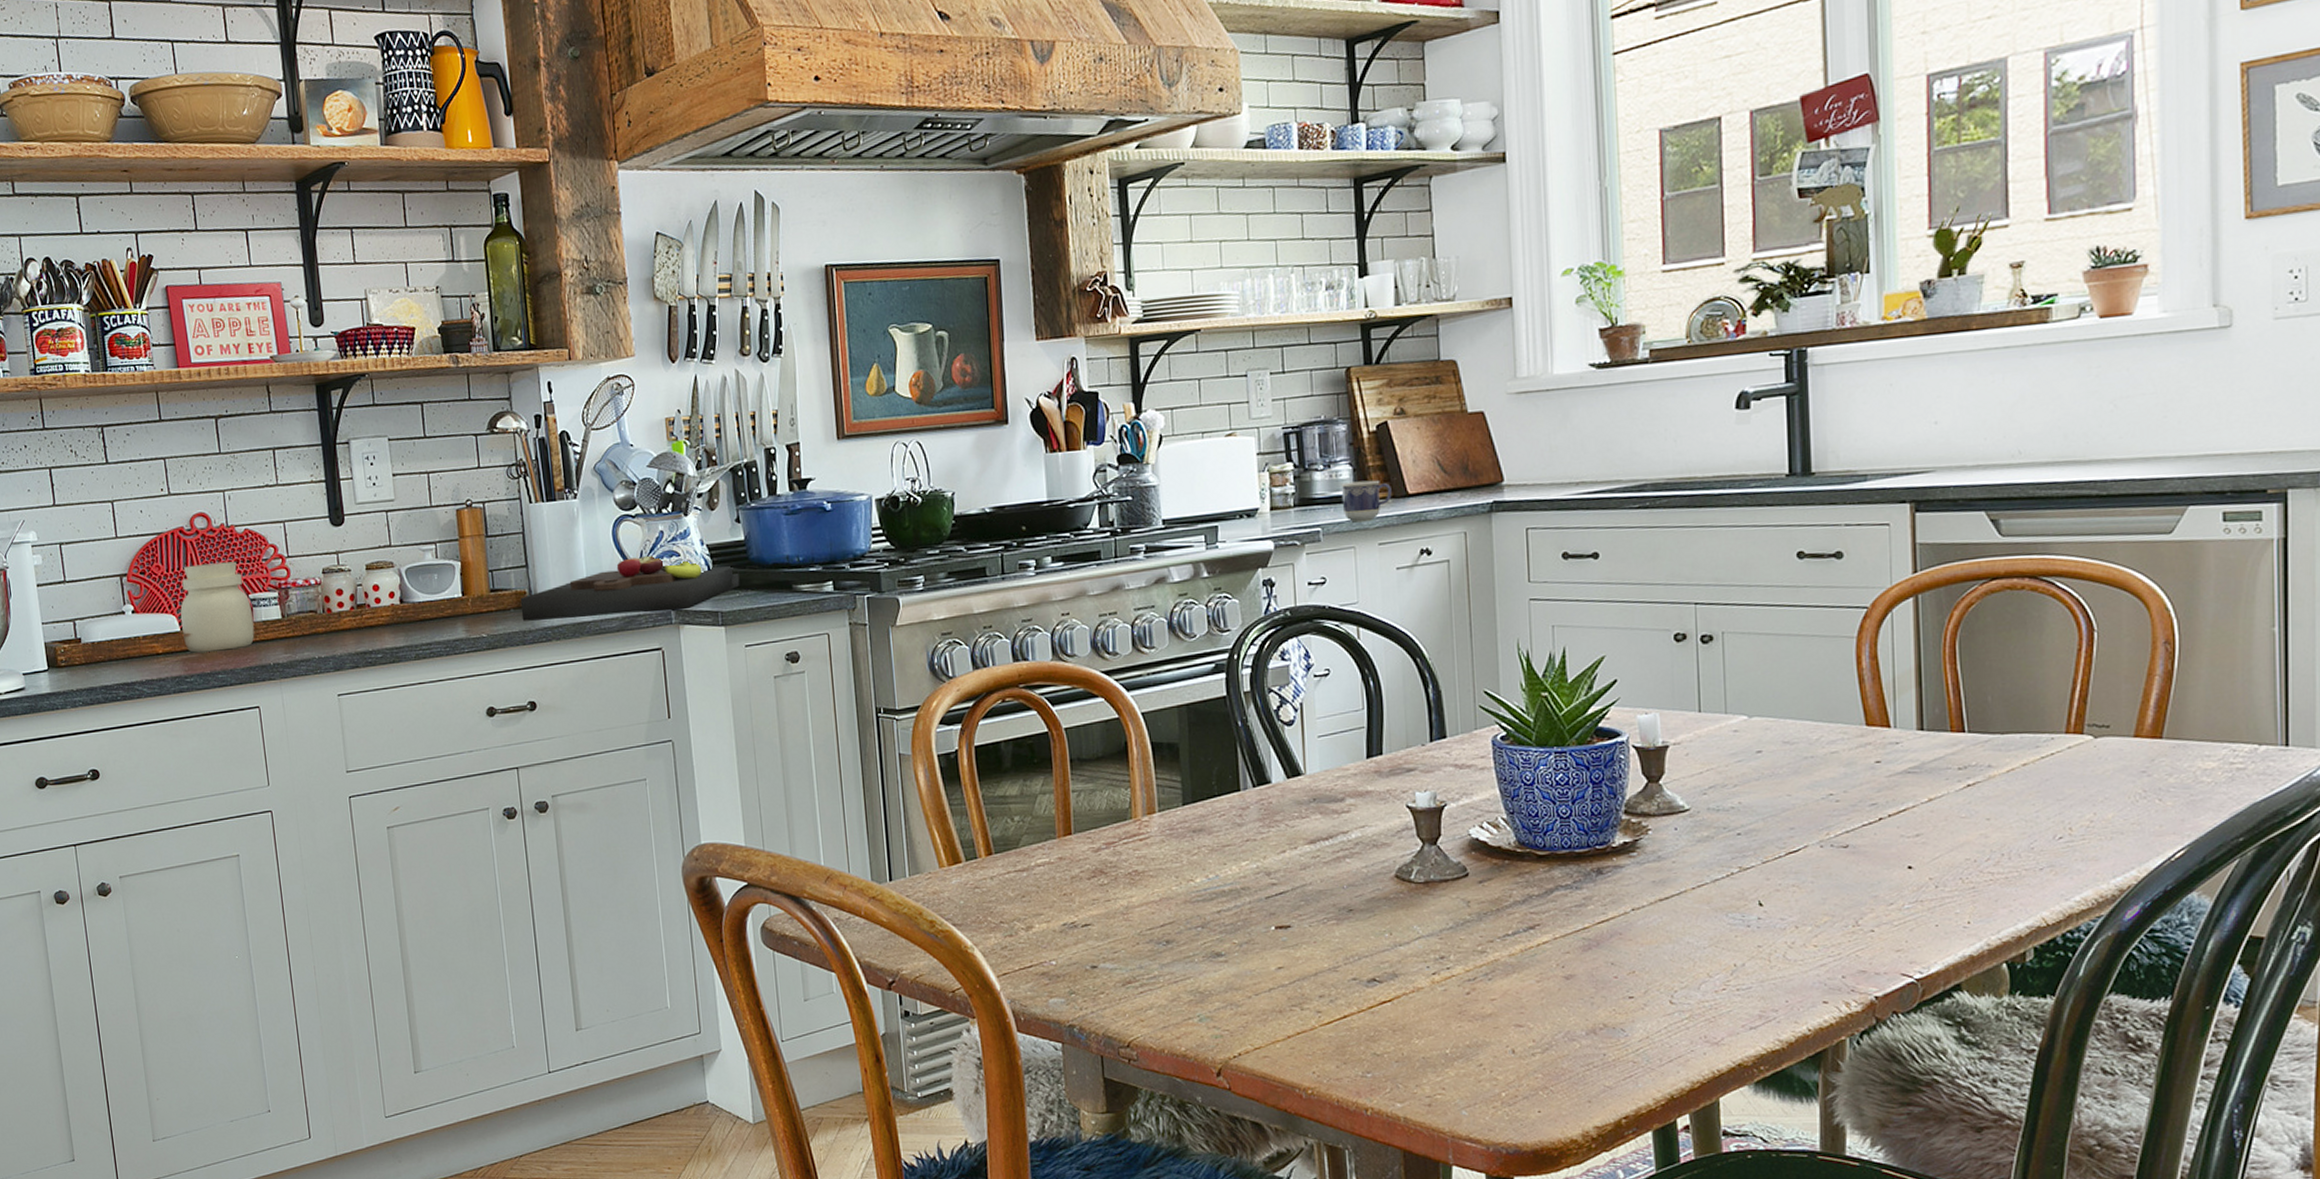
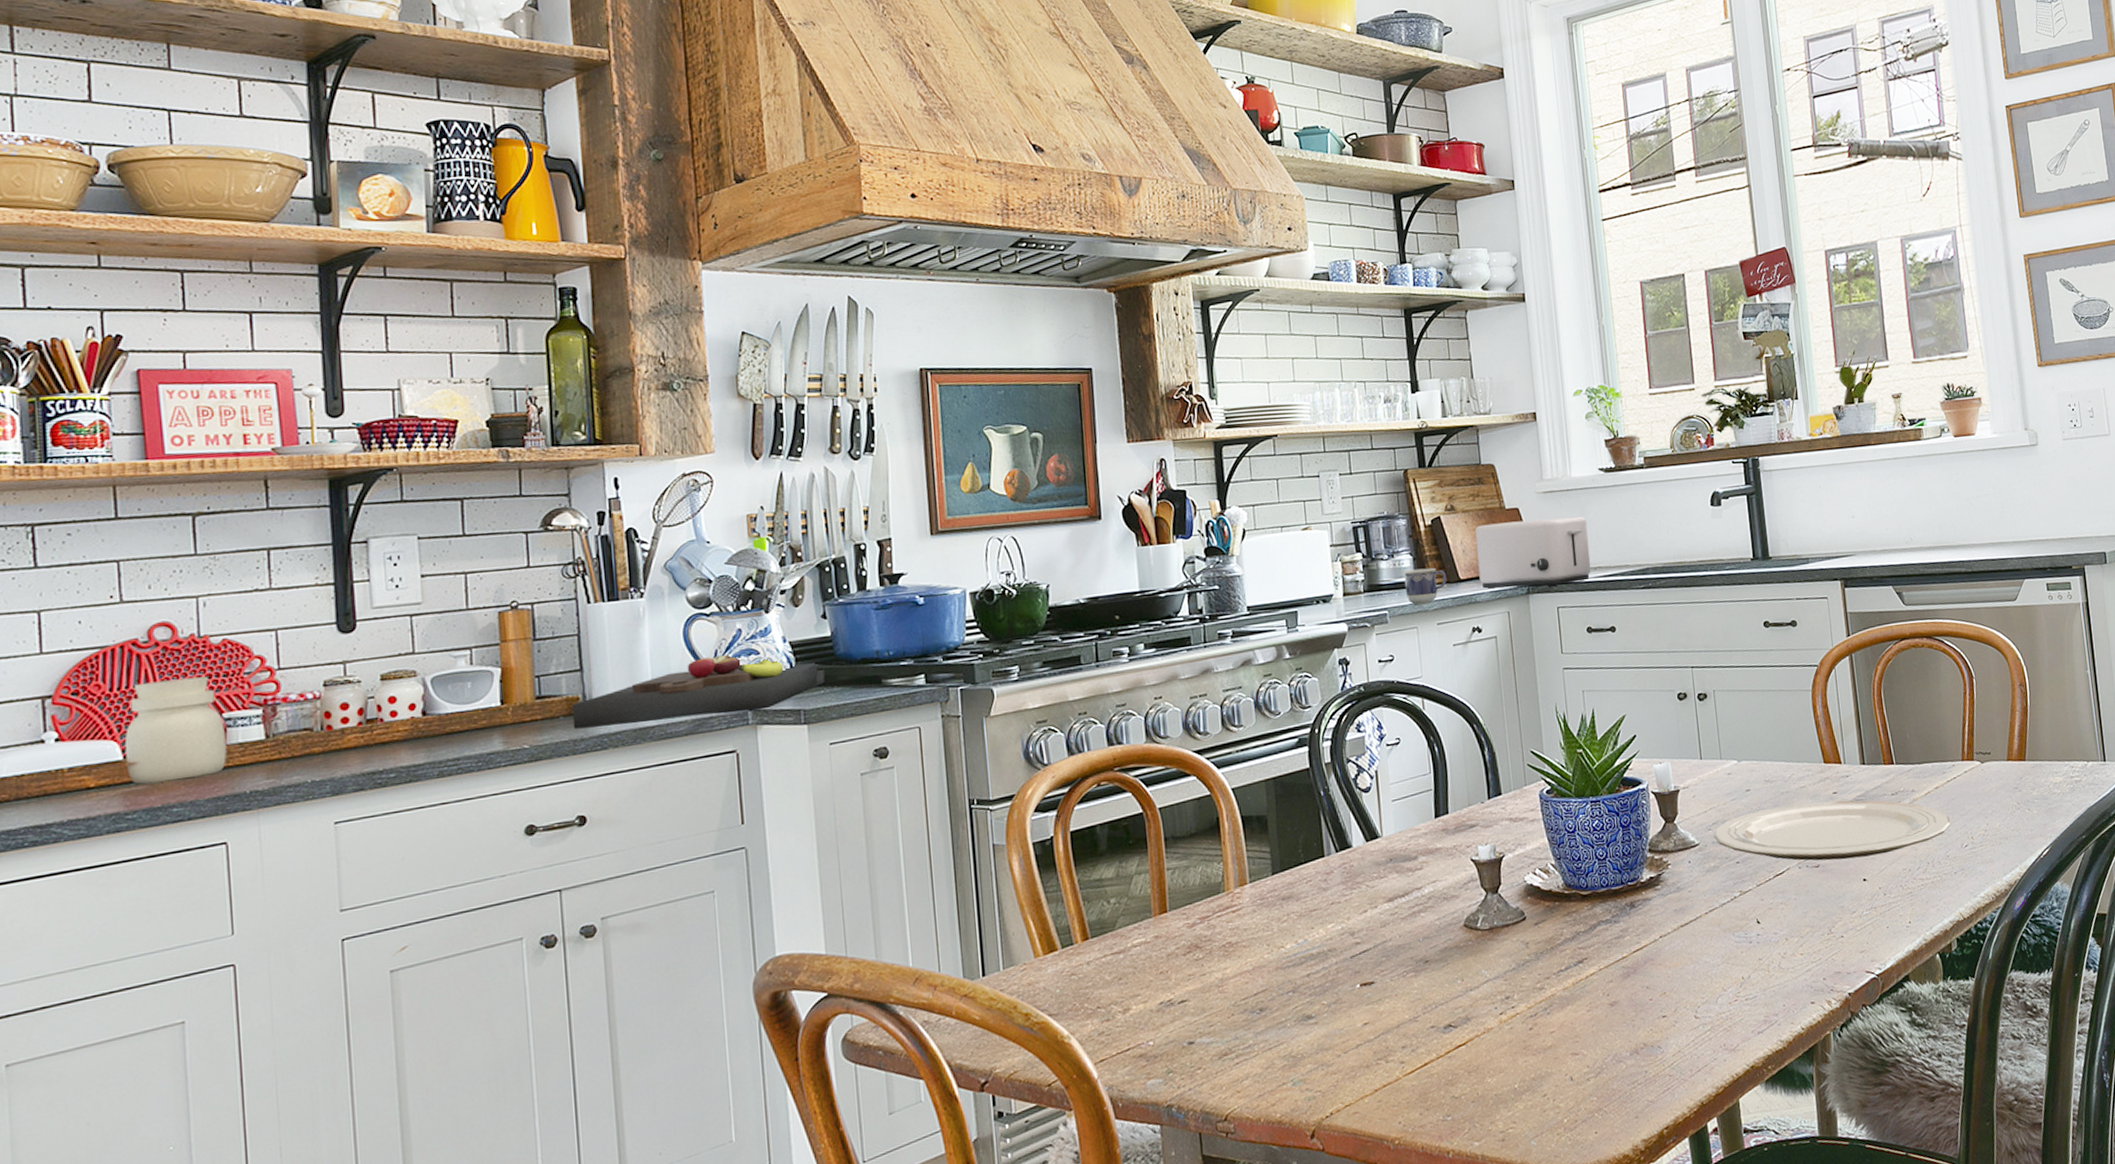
toaster: none [1429,421,1572,506] -> present [1475,516,1592,590]
plate: none [1709,770,2042,842] -> present [1713,800,1952,861]

